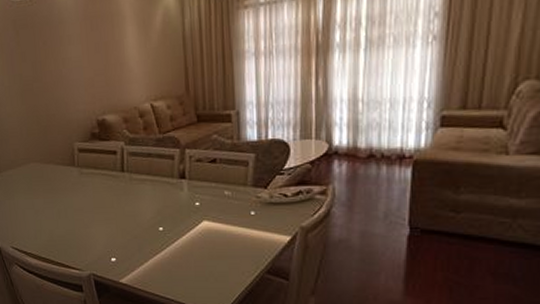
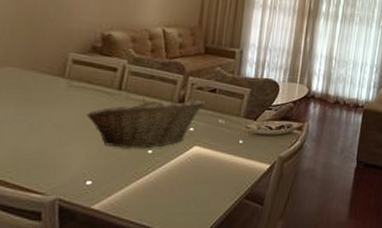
fruit basket: none [99,173,206,227] -> present [86,97,205,149]

